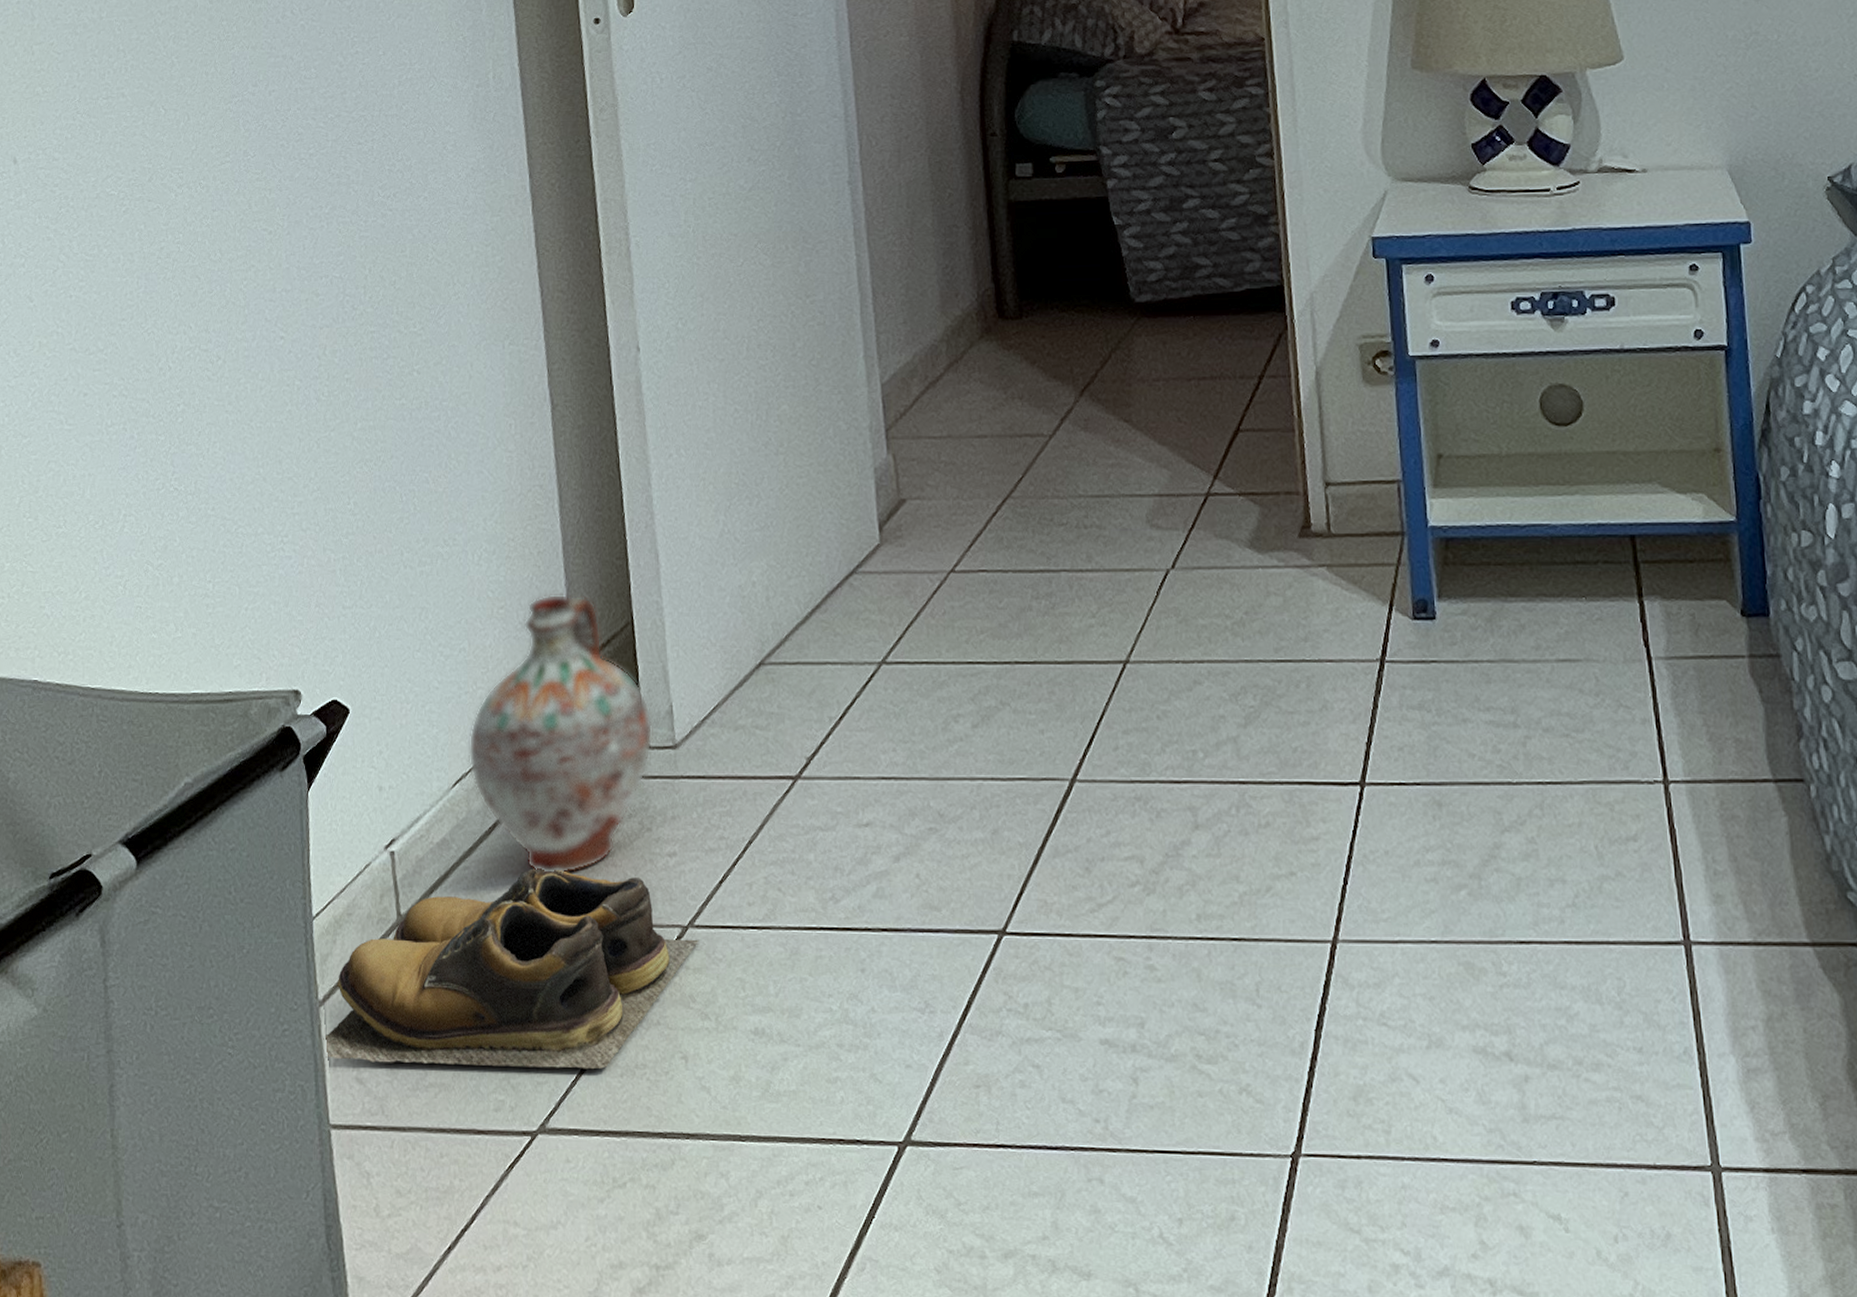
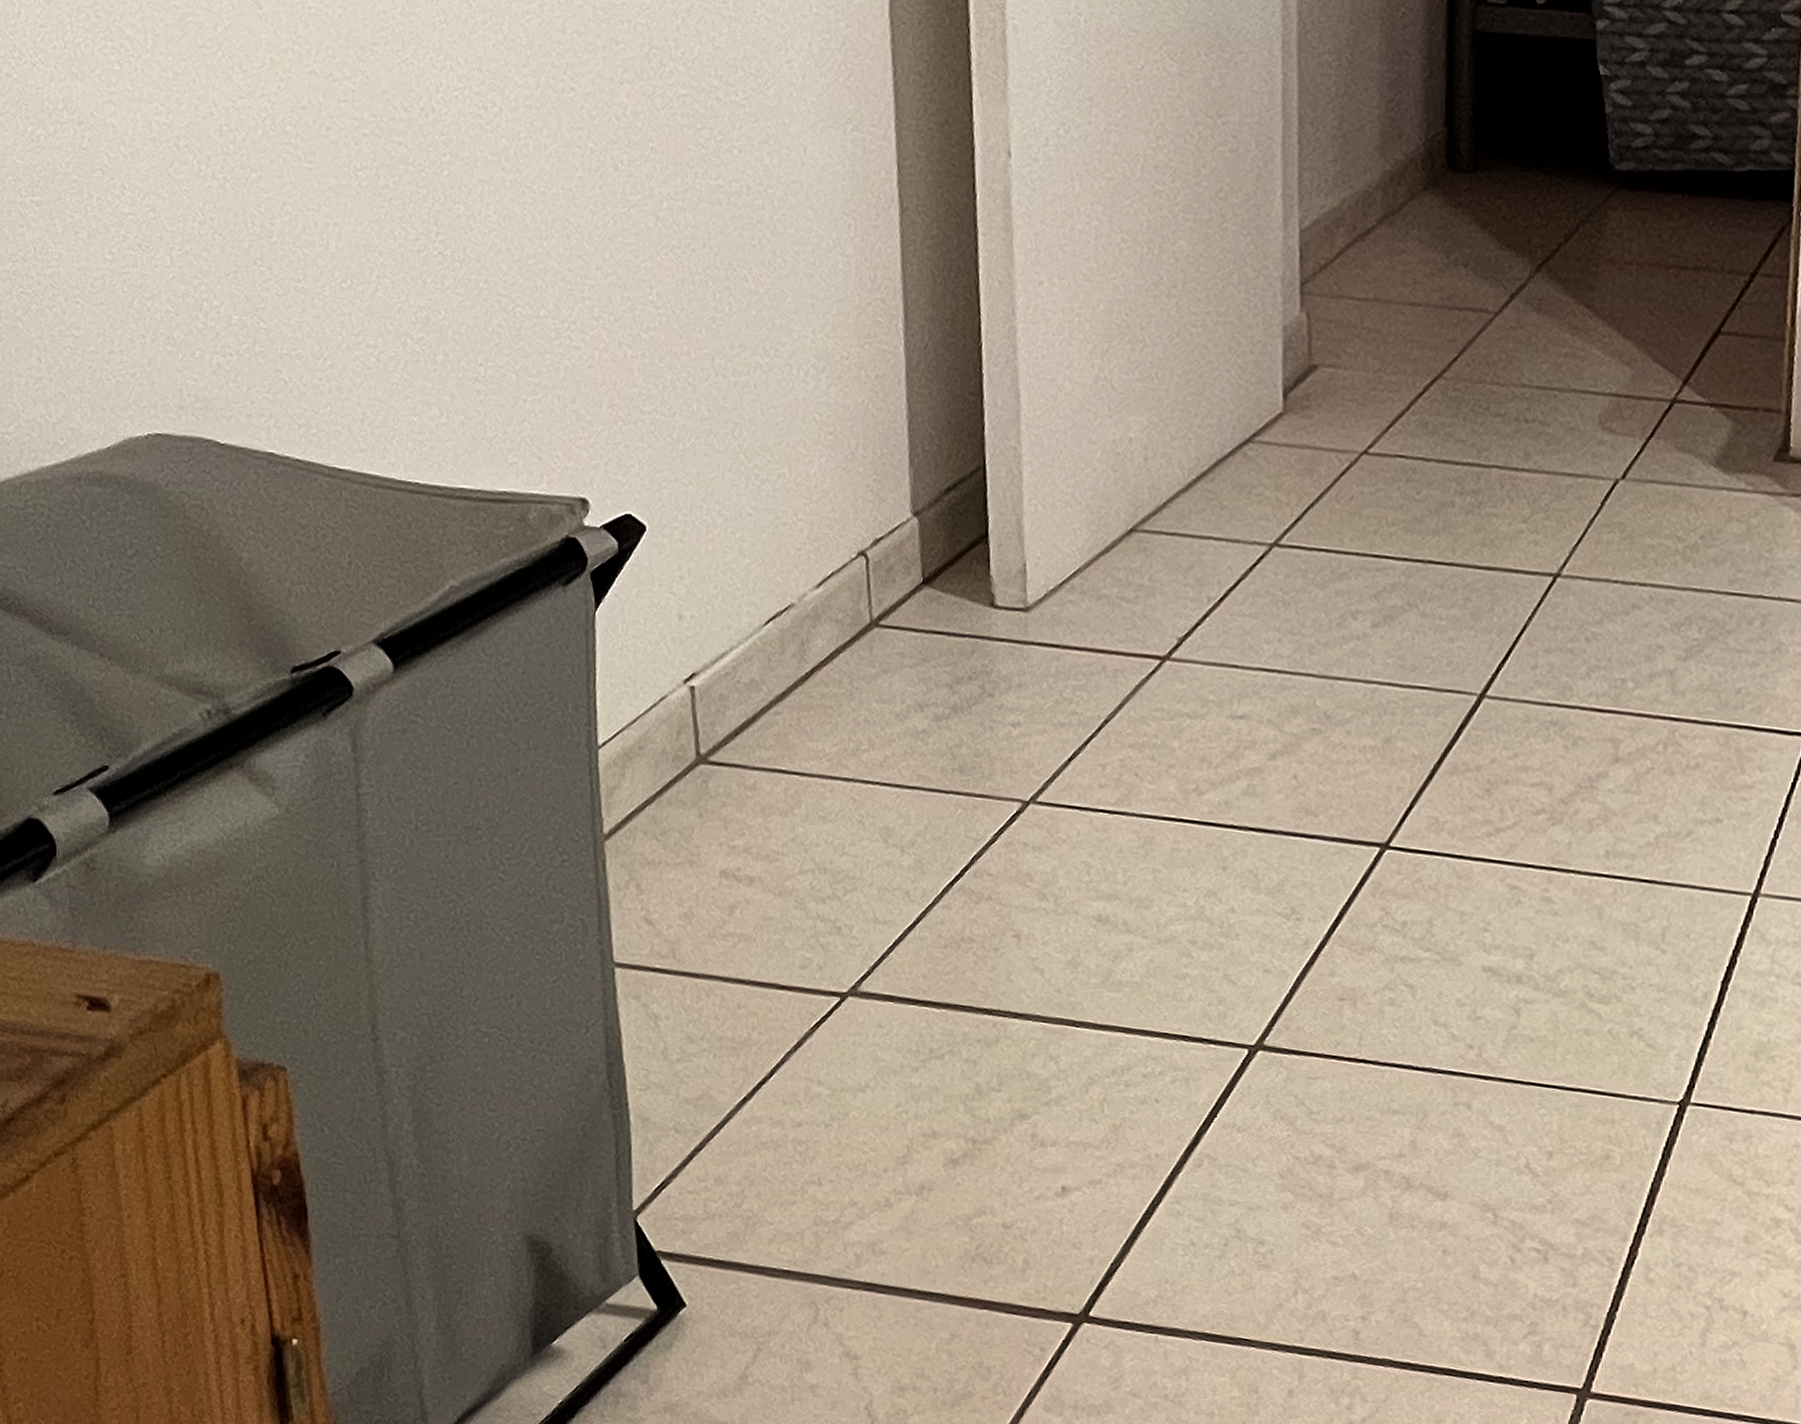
shoes: present [323,868,699,1070] -> none [608,721,1042,938]
ceramic jug: present [469,594,653,873] -> none [785,424,1002,732]

